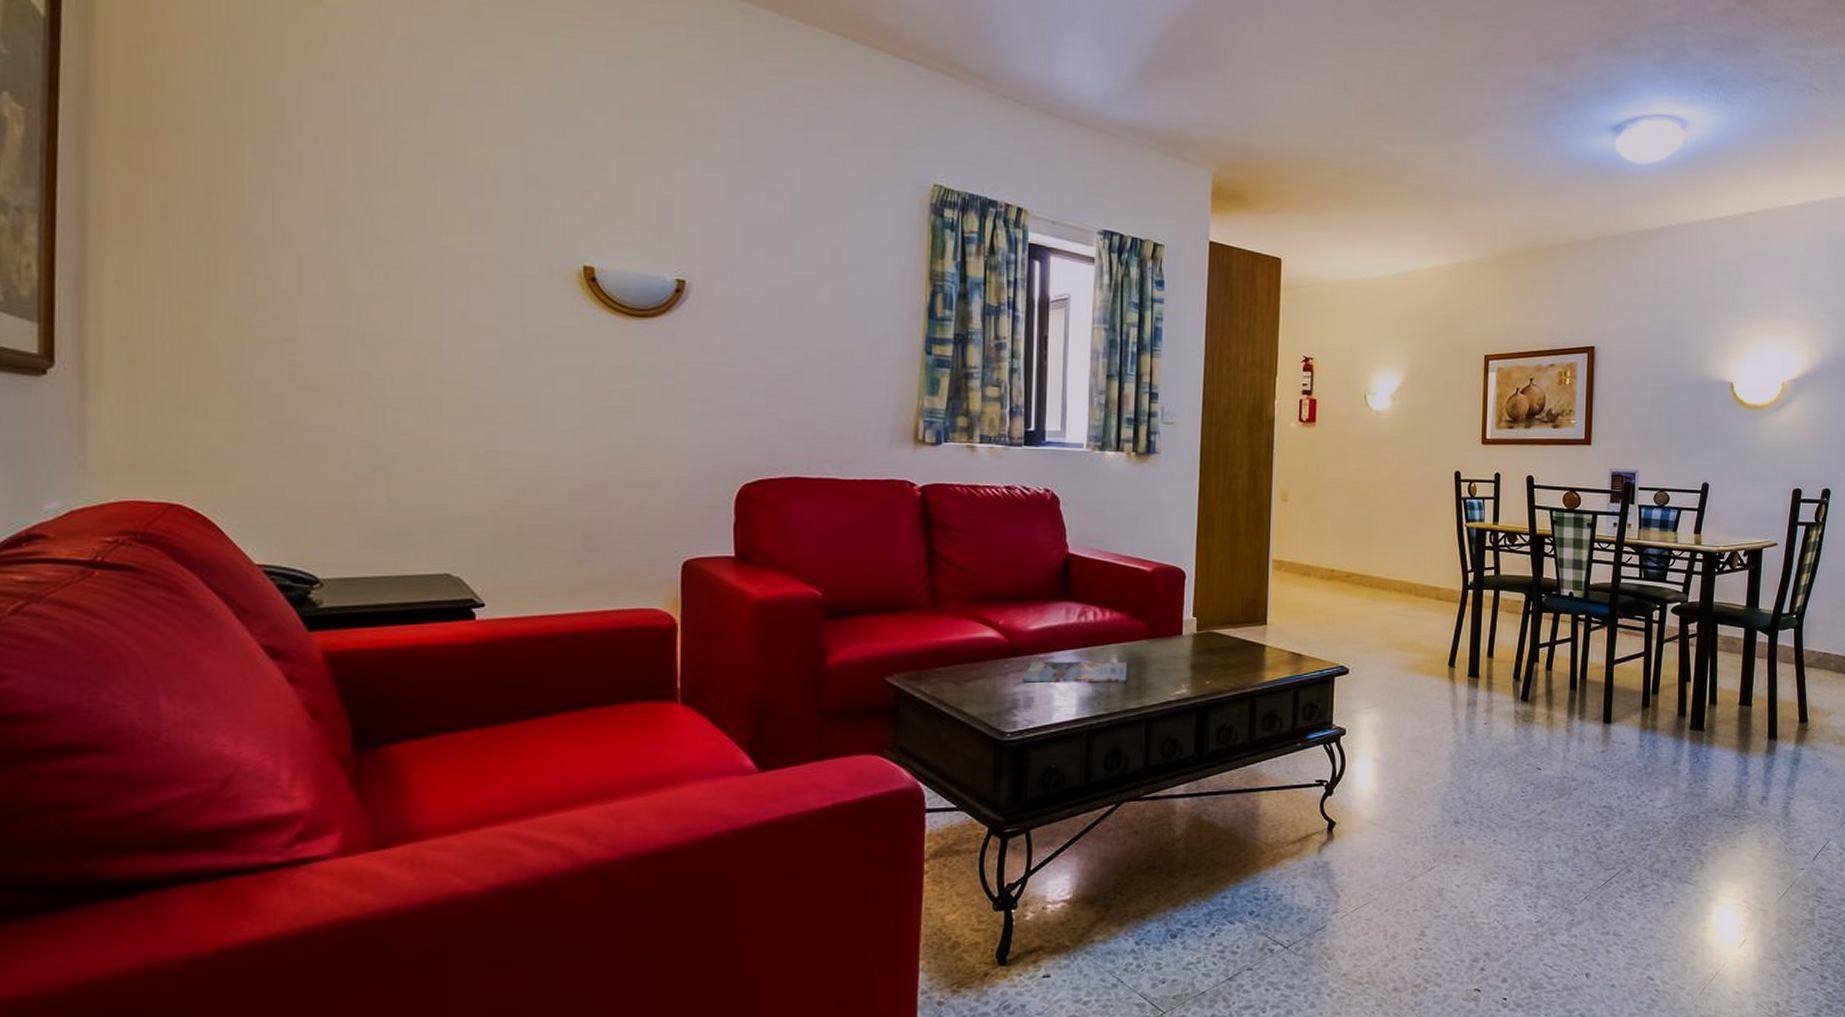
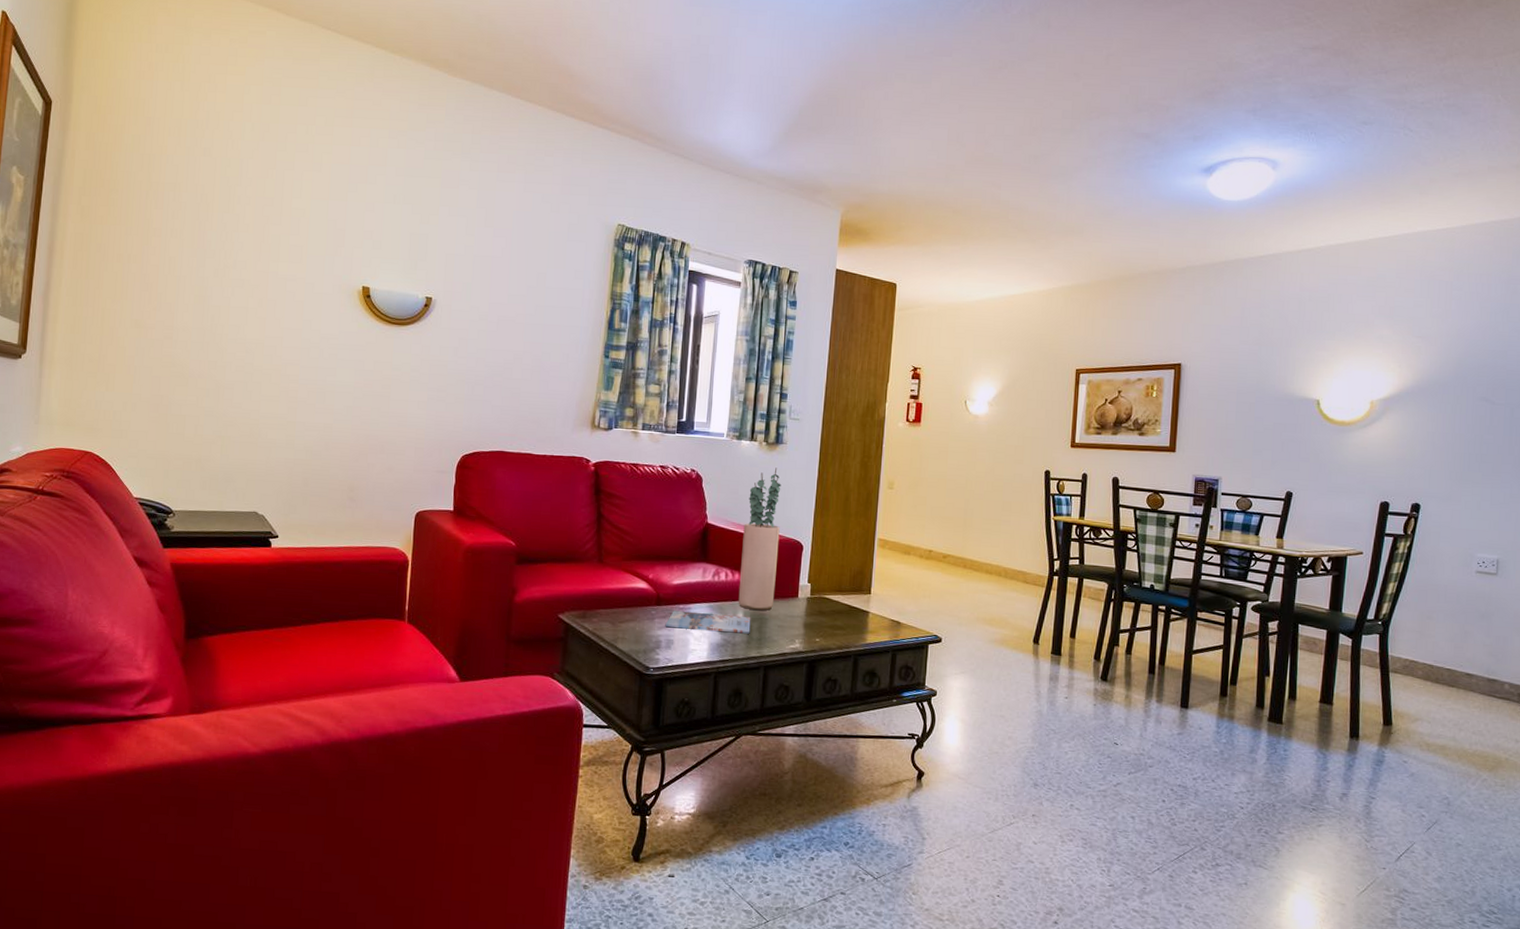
vase: none [1111,482,1157,654] -> present [738,467,781,611]

